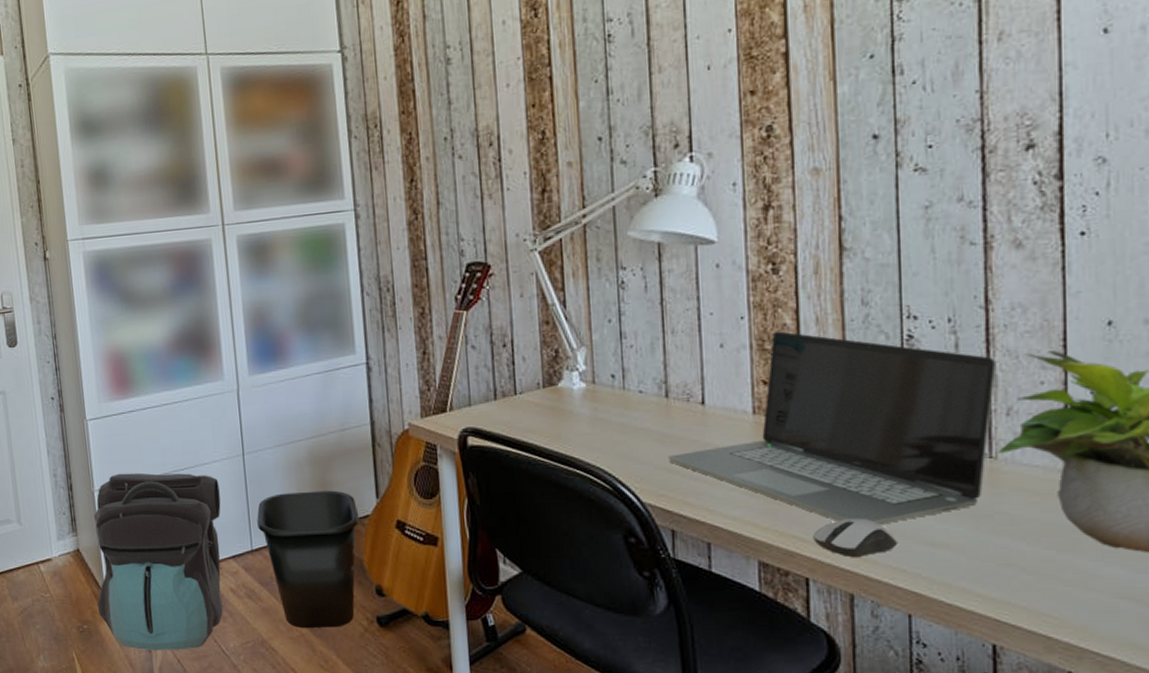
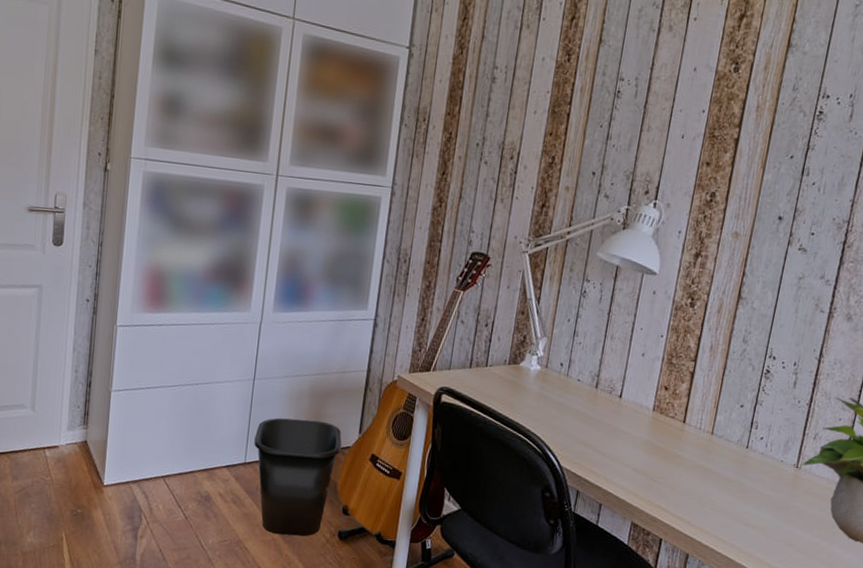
backpack: present [93,472,223,650] -> none [94,378,228,541]
laptop: present [668,331,997,525] -> none [586,351,817,506]
computer mouse: present [813,517,899,558] -> none [671,498,726,528]

